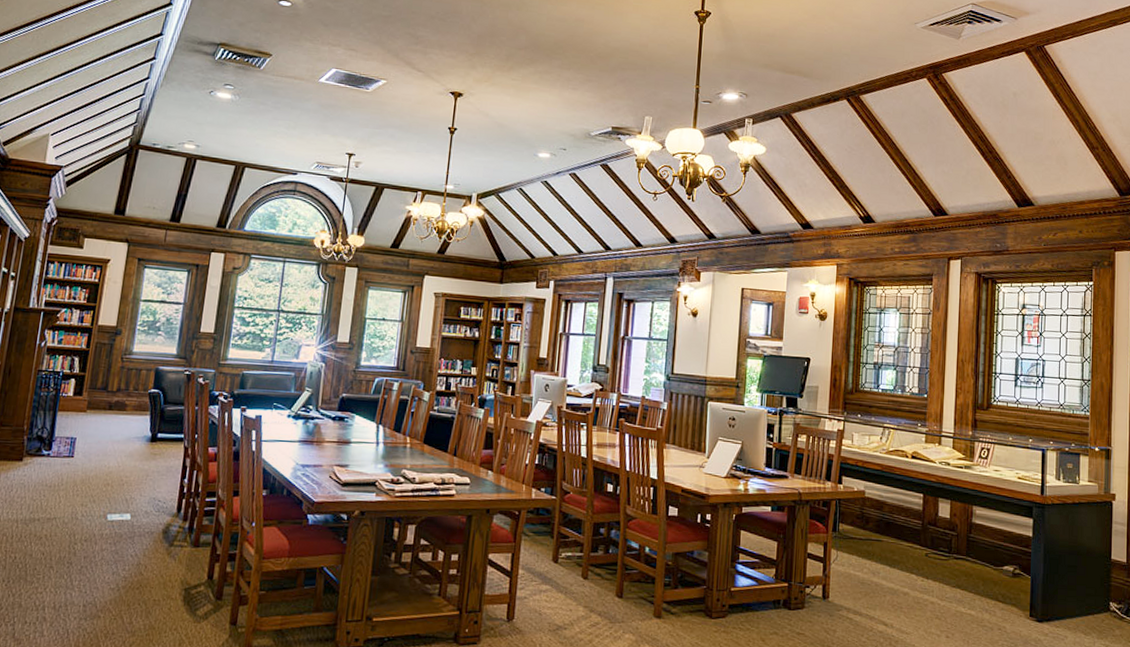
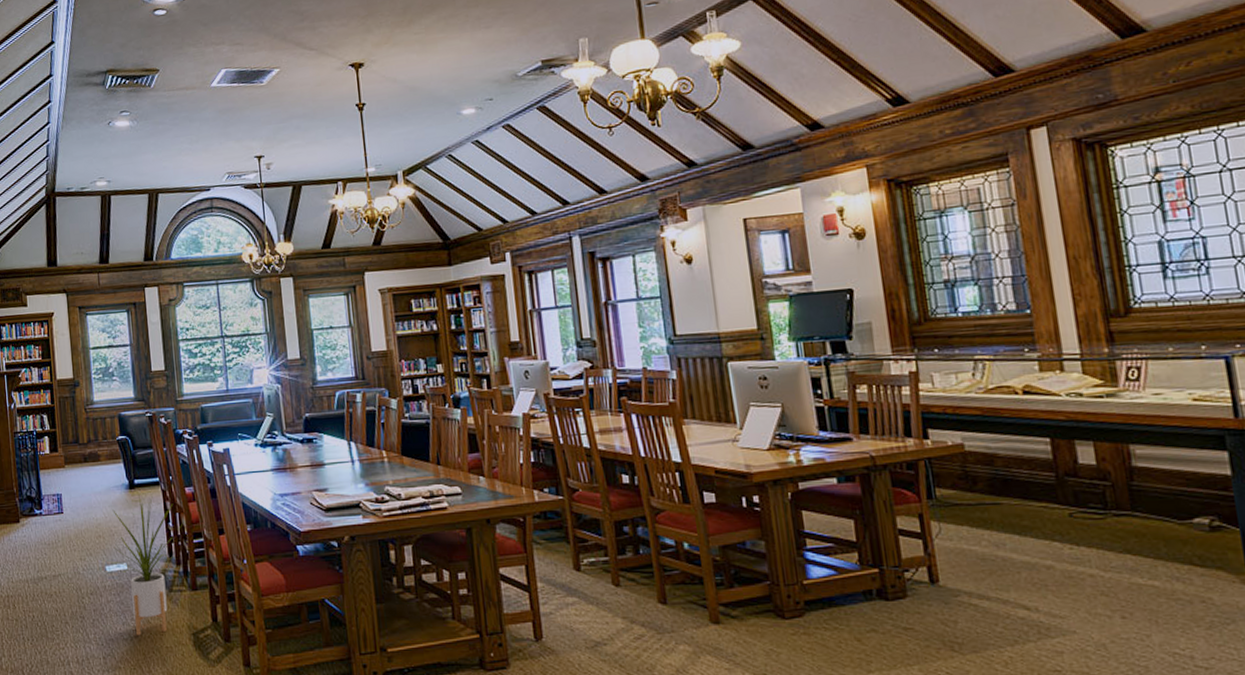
house plant: none [114,448,199,587] -> present [111,494,183,636]

